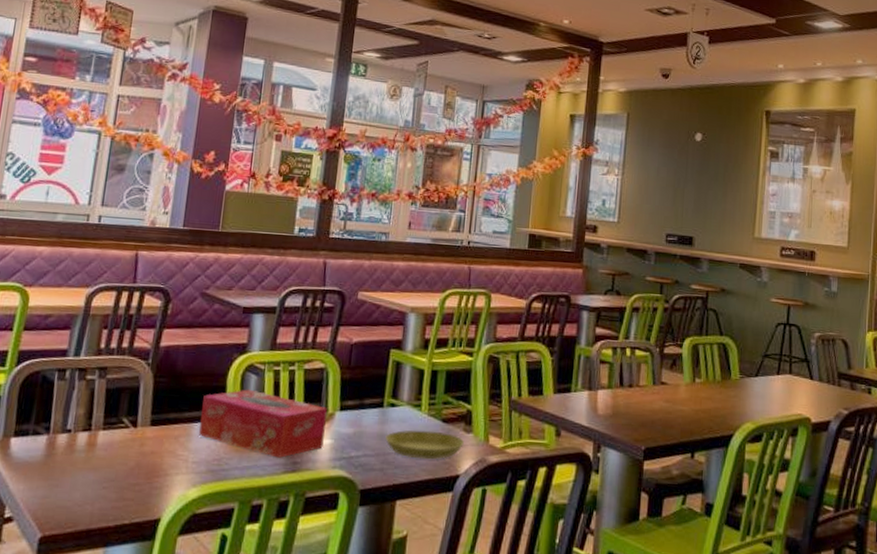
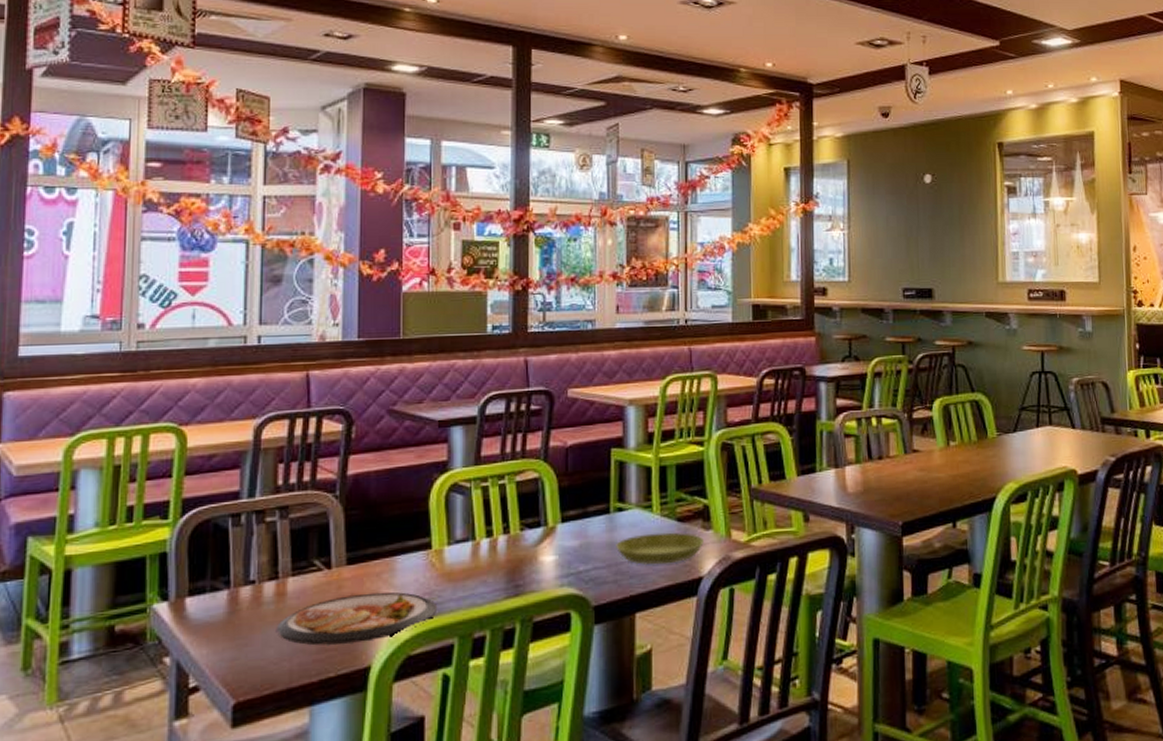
dish: none [84,453,224,496] -> present [277,592,438,646]
tissue box: present [198,389,327,458] -> none [403,511,547,583]

